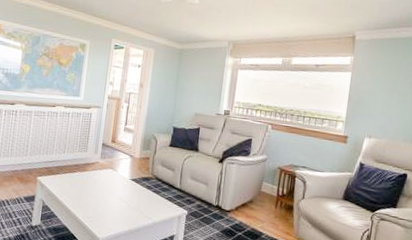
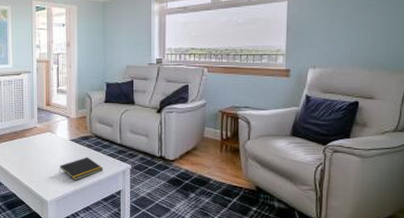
notepad: none [115,198,160,221] -> present [59,157,104,181]

